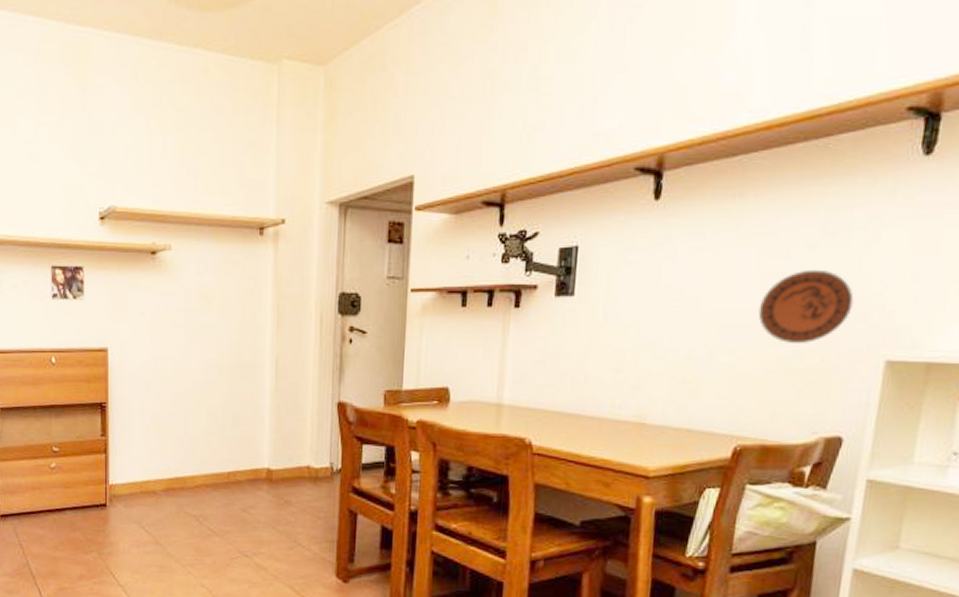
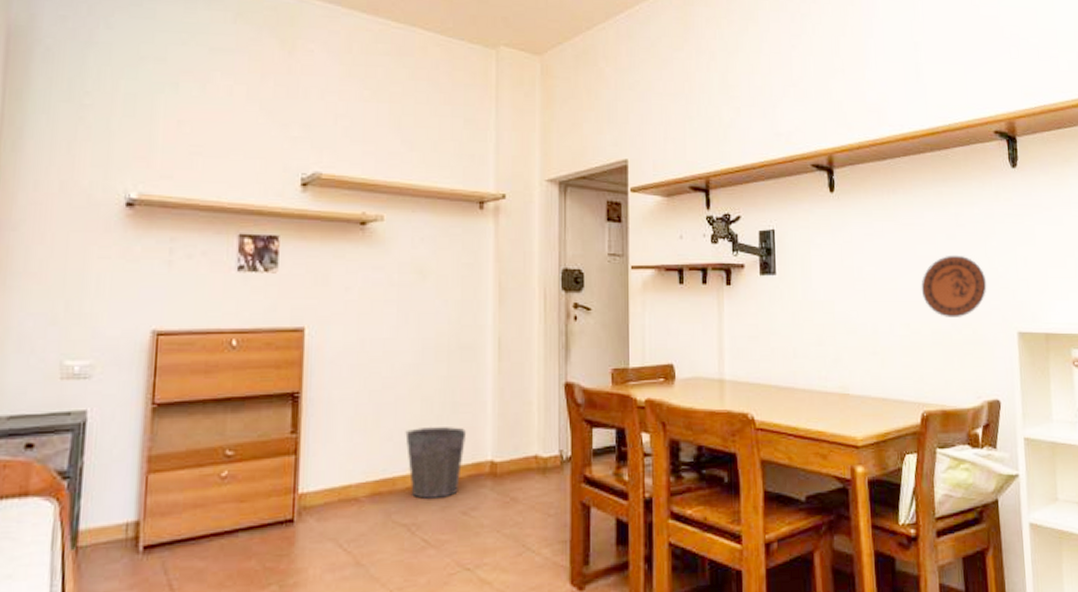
waste bin: none [193,435,247,496] -> present [405,426,467,499]

